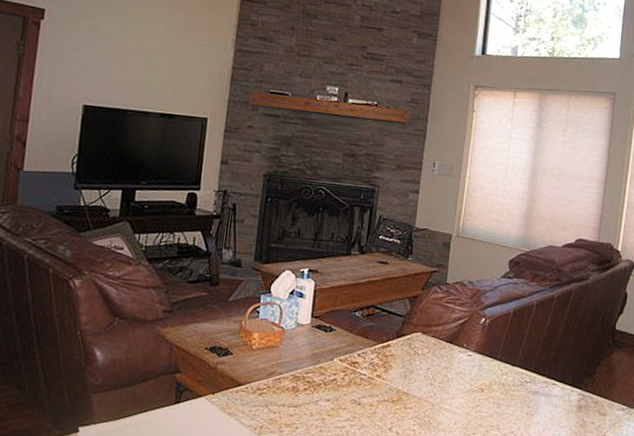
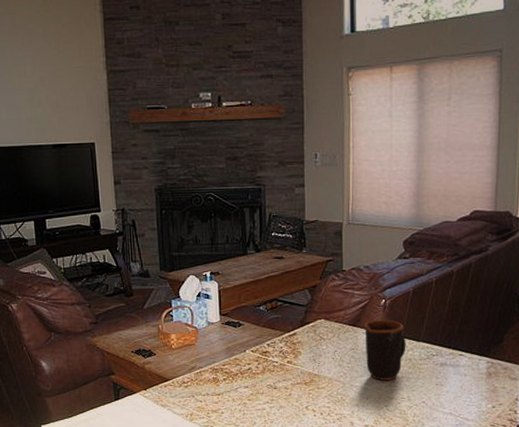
mug: none [458,339,502,405] -> present [364,319,406,380]

